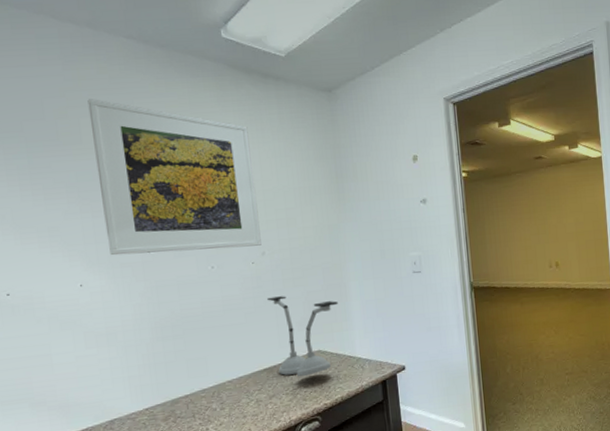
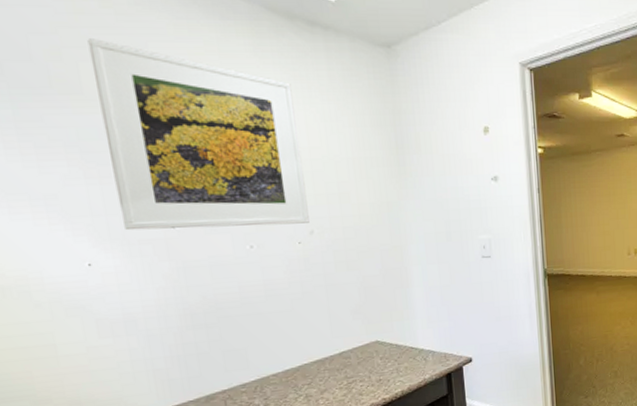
desk lamp: present [267,296,338,377] -> none [317,280,398,370]

